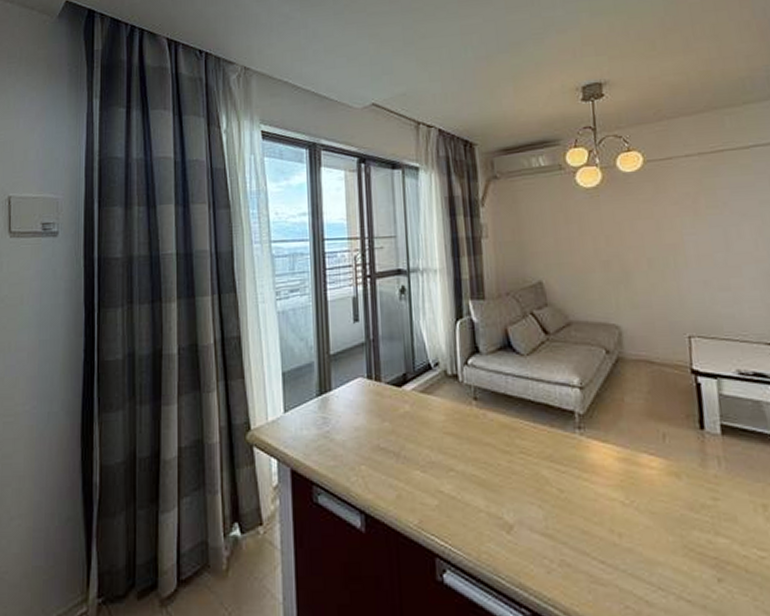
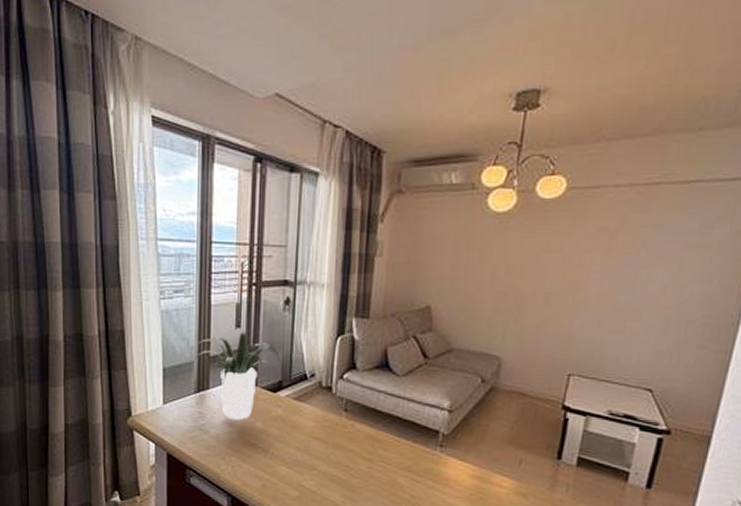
potted plant: none [314,325,403,422] -> present [194,331,281,420]

